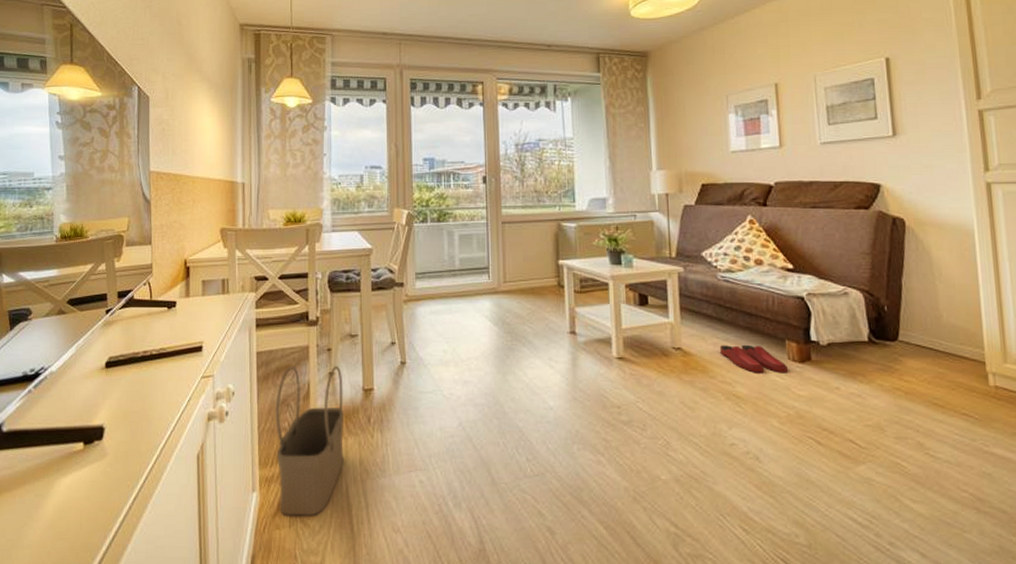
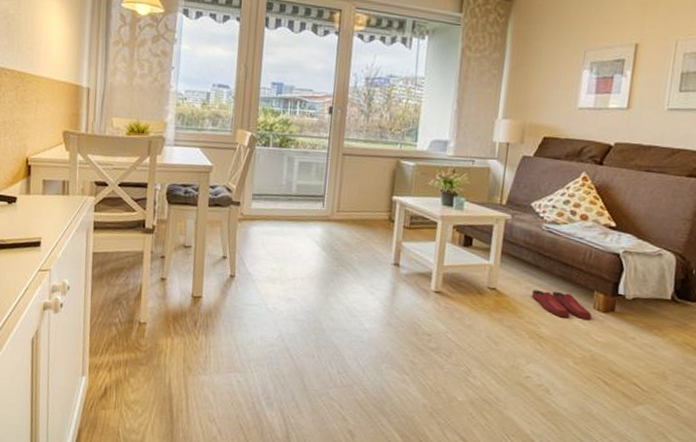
basket: present [275,366,345,516] -> none [106,269,174,401]

